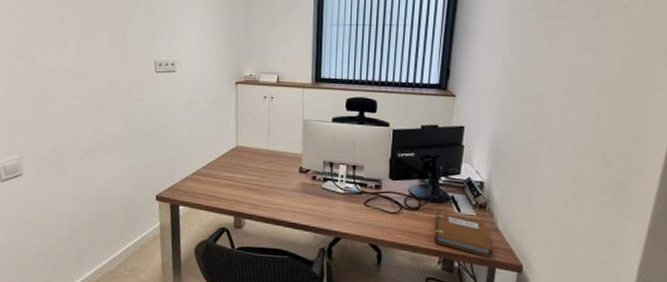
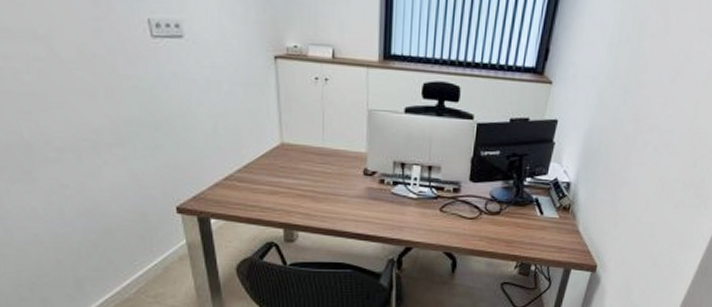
notebook: present [433,211,493,258] -> none [512,215,571,259]

